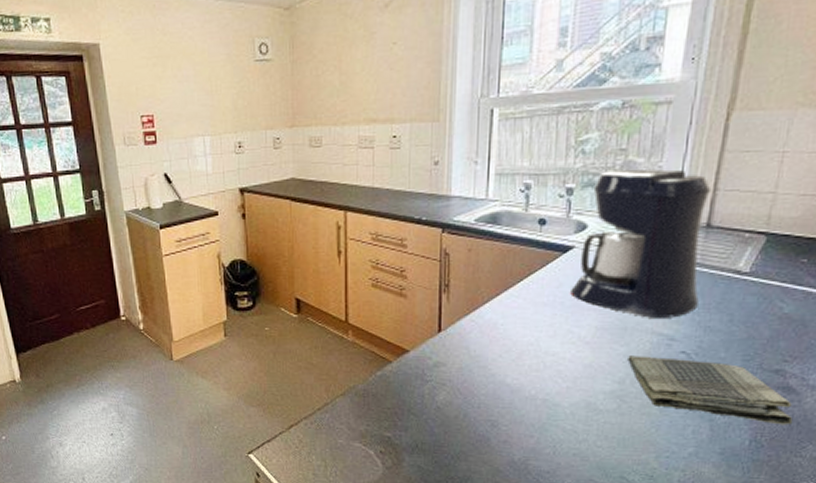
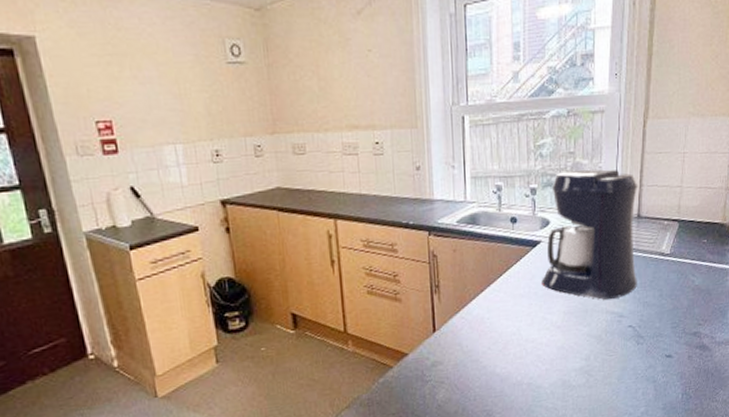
dish towel: present [627,356,793,425] -> none [590,331,709,378]

